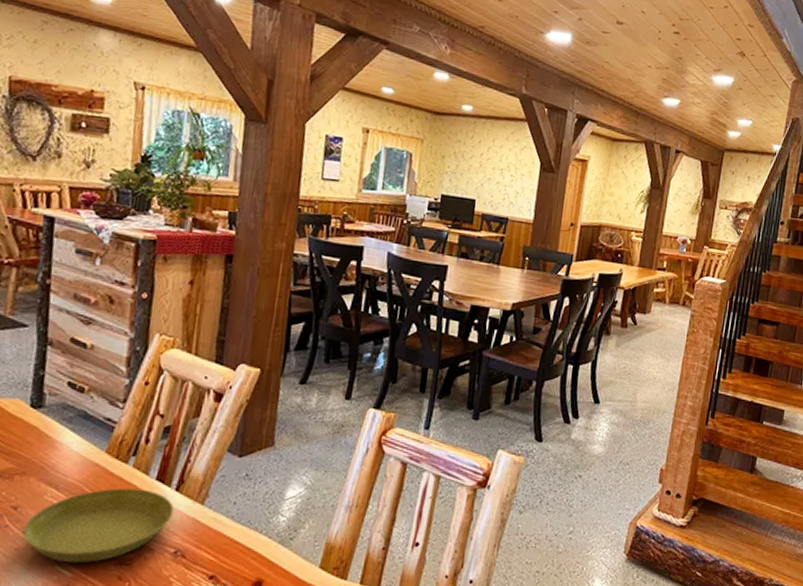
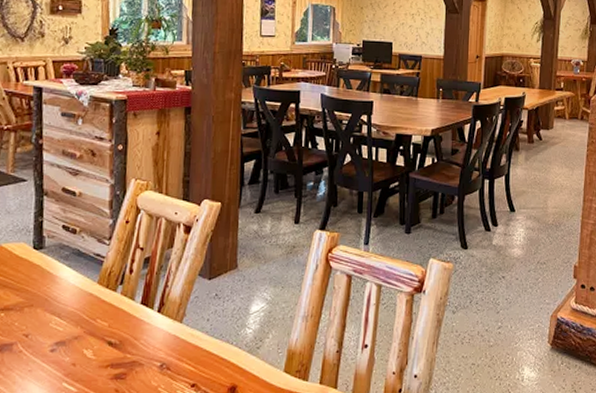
saucer: present [22,488,174,564] -> none [34,313,158,380]

